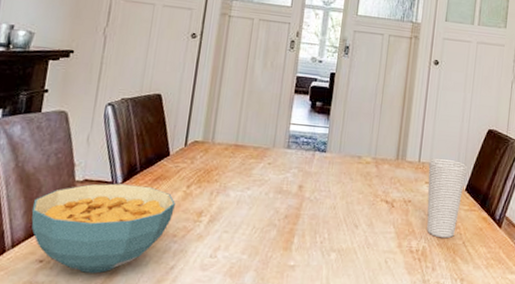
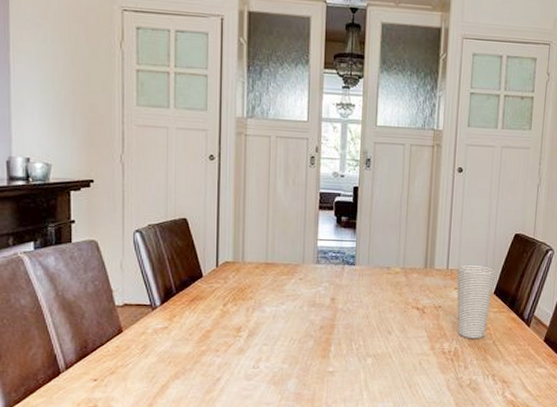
cereal bowl: present [31,183,175,274] -> none [78,306,214,388]

